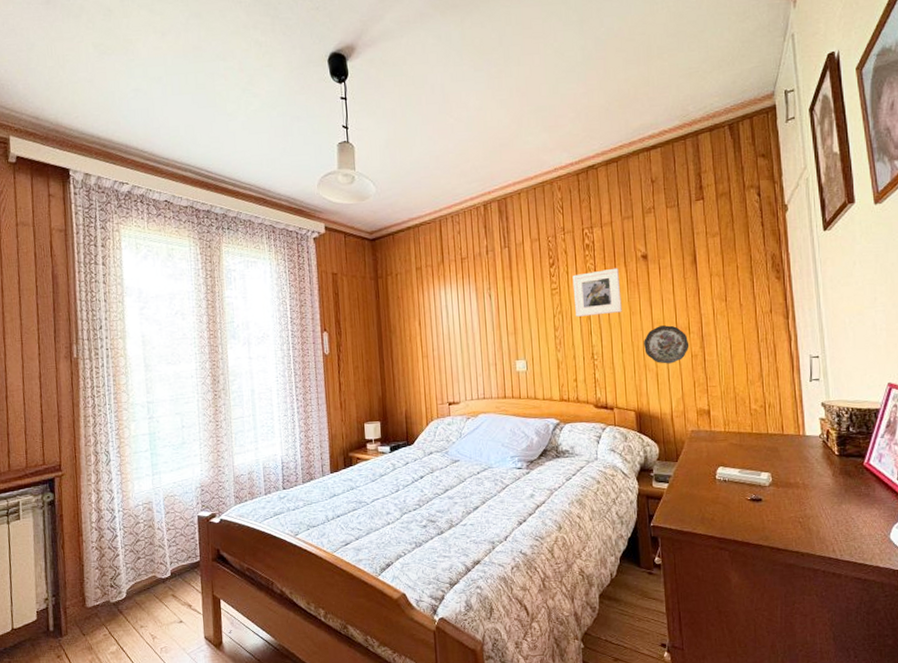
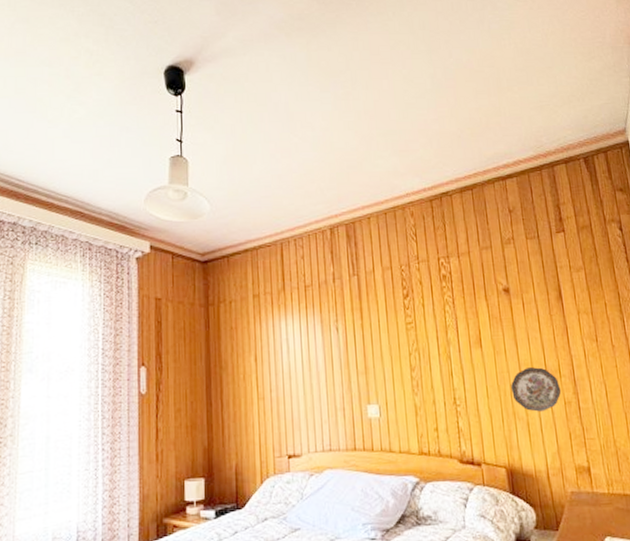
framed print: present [572,268,622,317] -> none [429,301,485,355]

